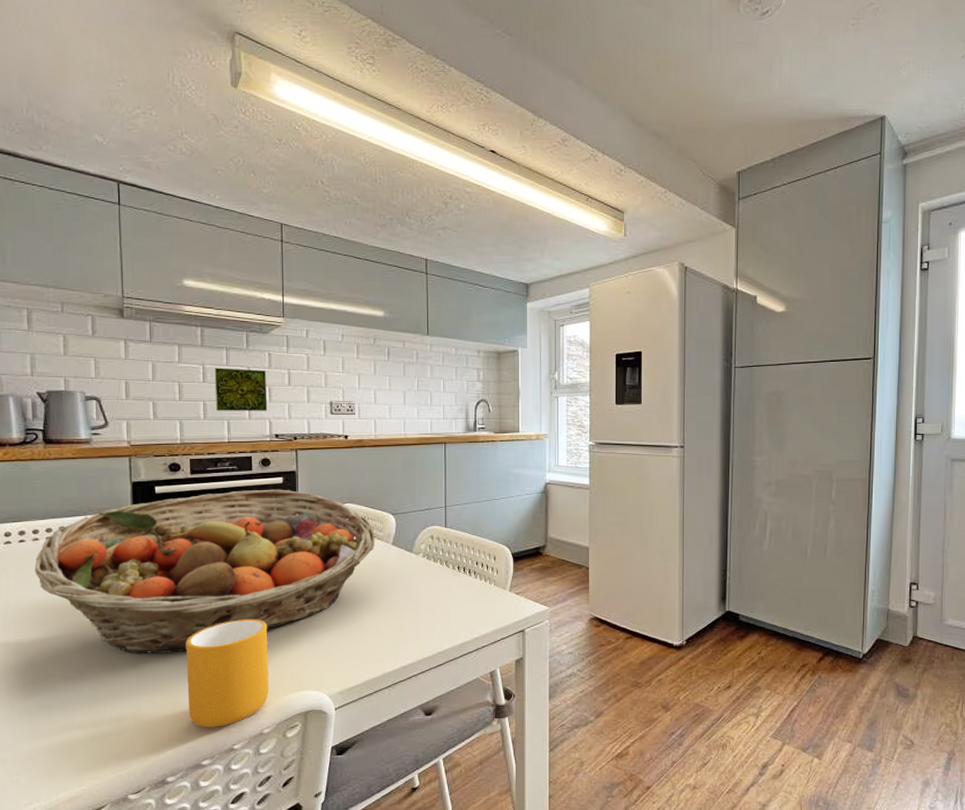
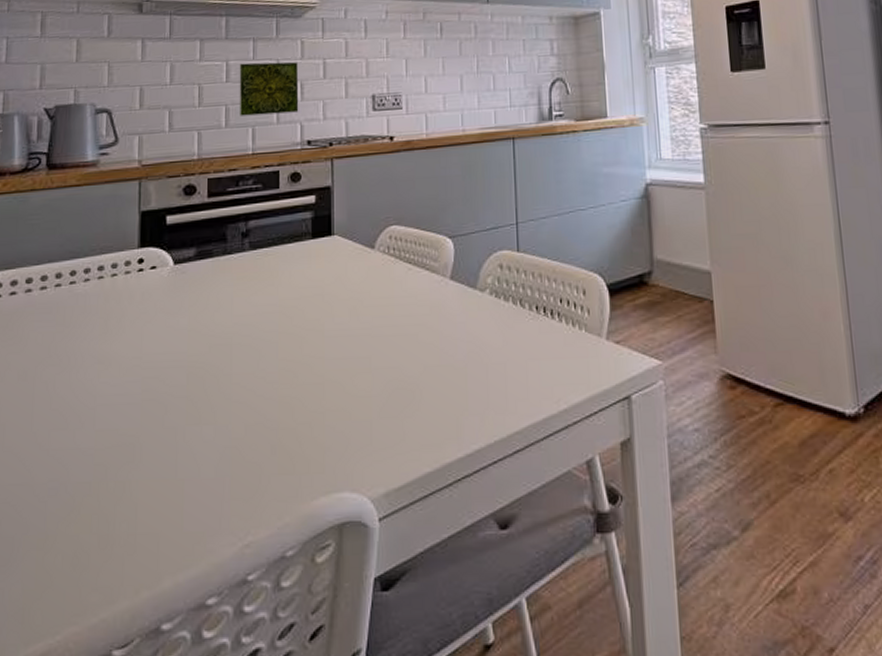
fruit basket: present [34,489,375,654] -> none [24,211,429,443]
mug: present [185,619,269,727] -> none [192,389,294,548]

